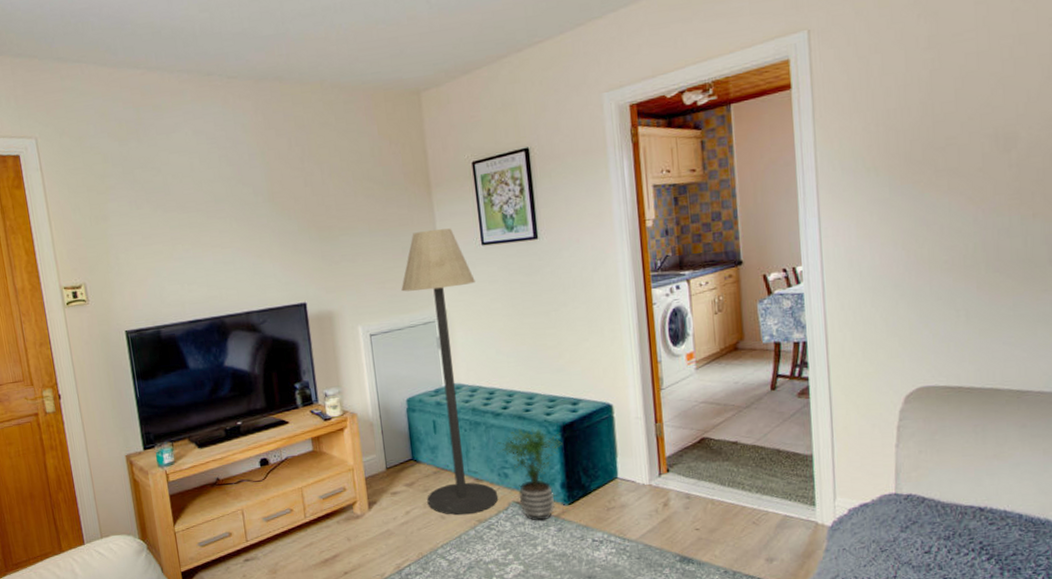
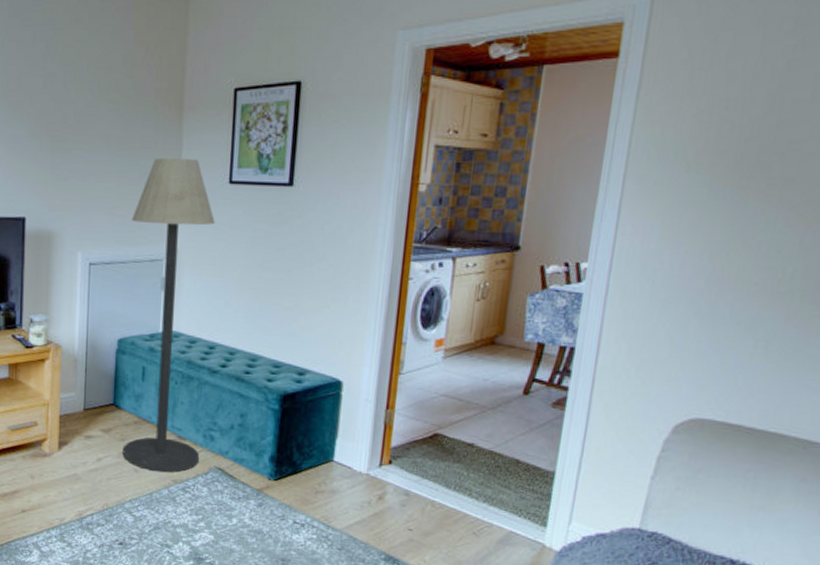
potted plant: present [497,428,562,521] -> none [207,391,280,493]

